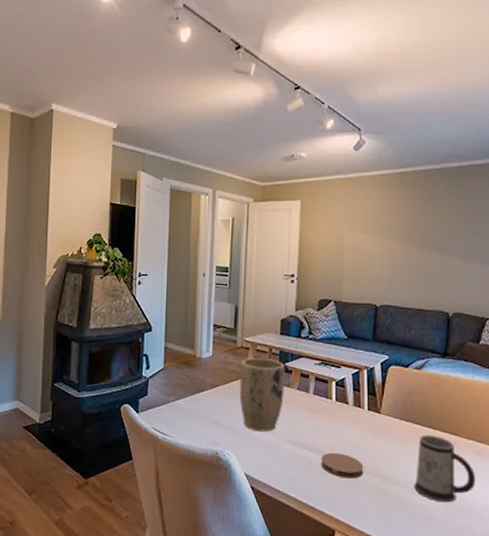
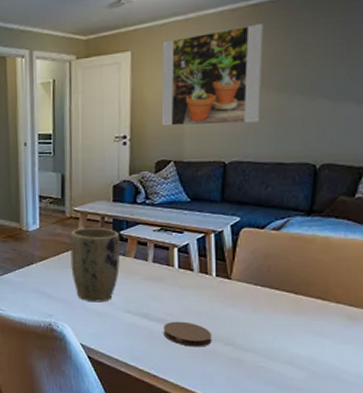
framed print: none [324,189,408,272] -> present [161,23,263,126]
mug: present [414,434,476,503] -> none [271,300,347,371]

